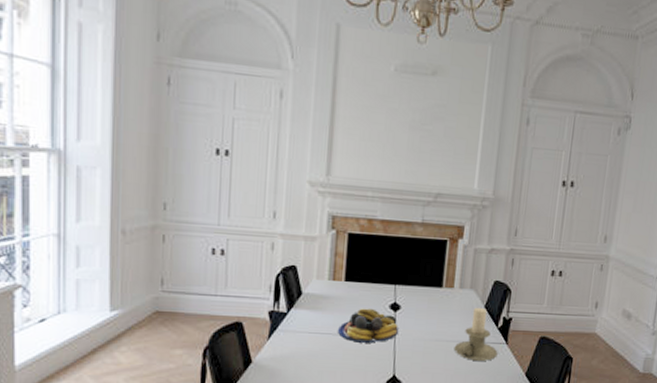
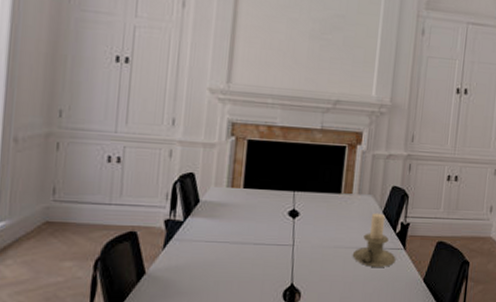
fruit bowl: present [338,308,398,343] -> none [235,215,297,251]

